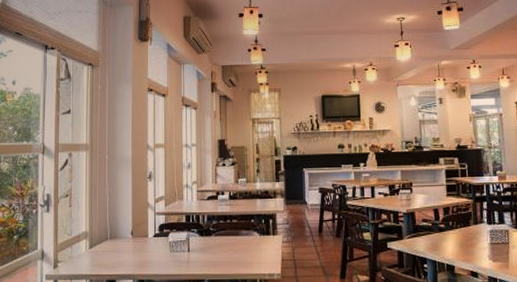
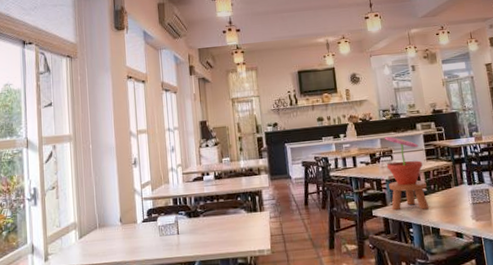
potted flower: none [406,169,446,245] -> present [385,136,430,211]

